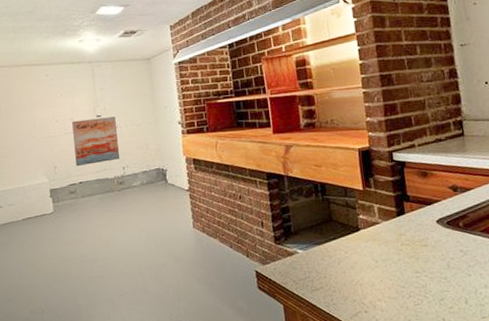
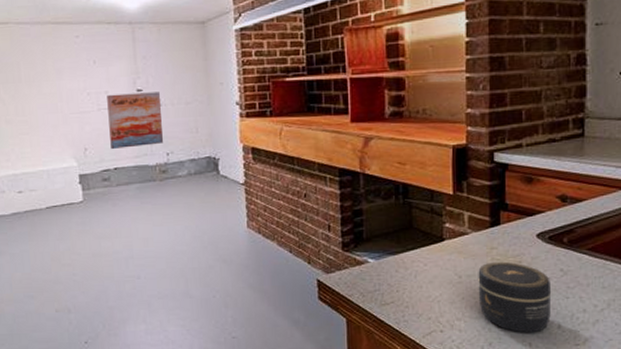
jar: none [391,245,458,310] -> present [478,261,552,333]

